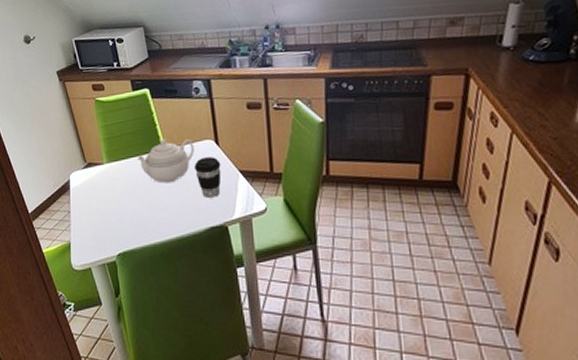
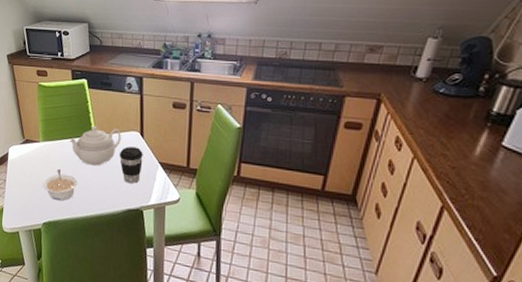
legume: none [113,191,152,227] -> present [43,168,78,201]

